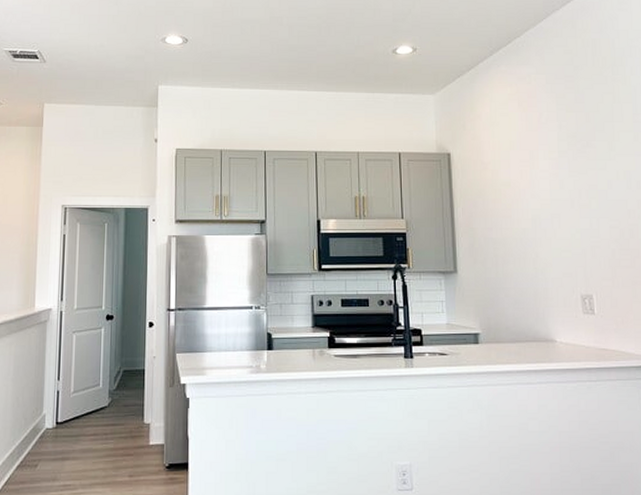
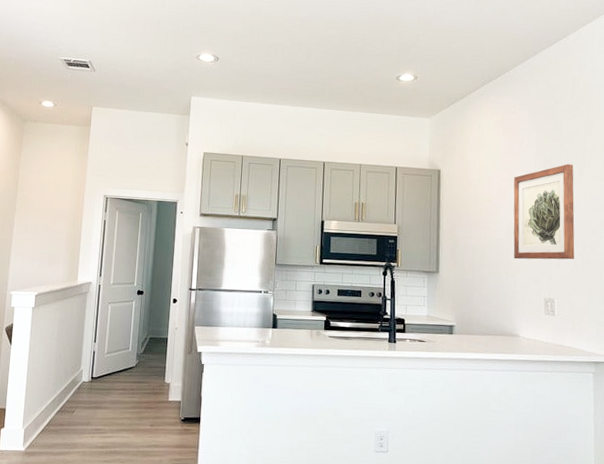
wall art: none [535,138,611,251] -> present [513,164,575,260]

